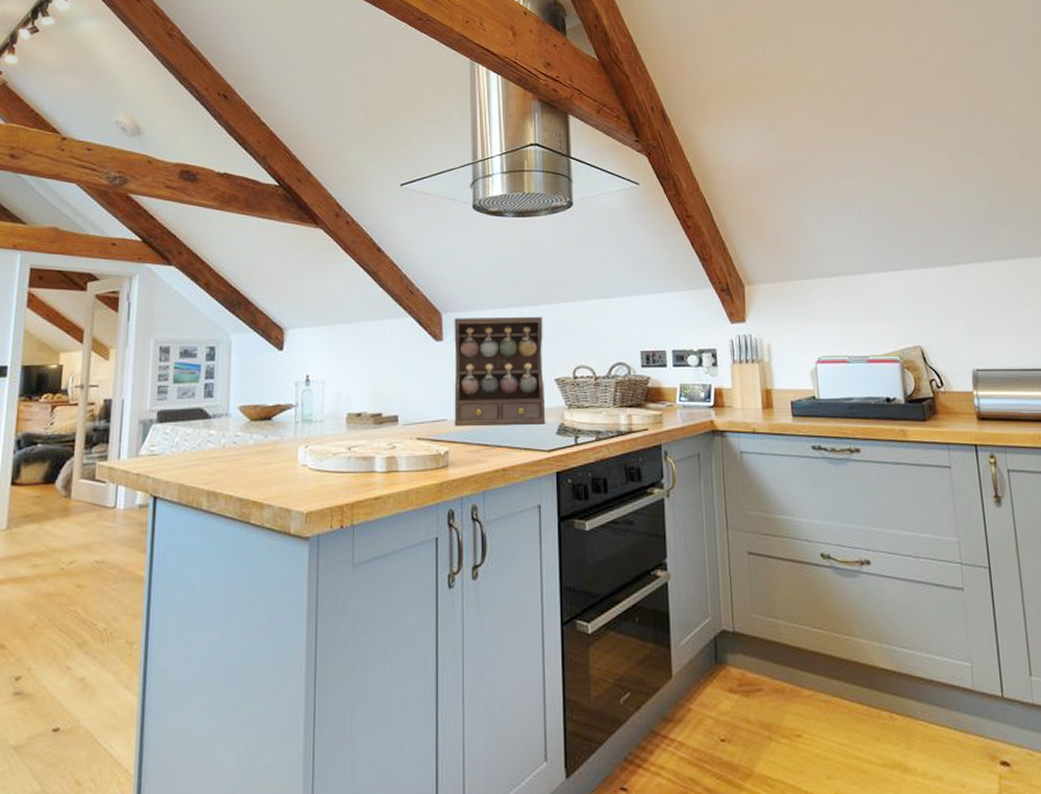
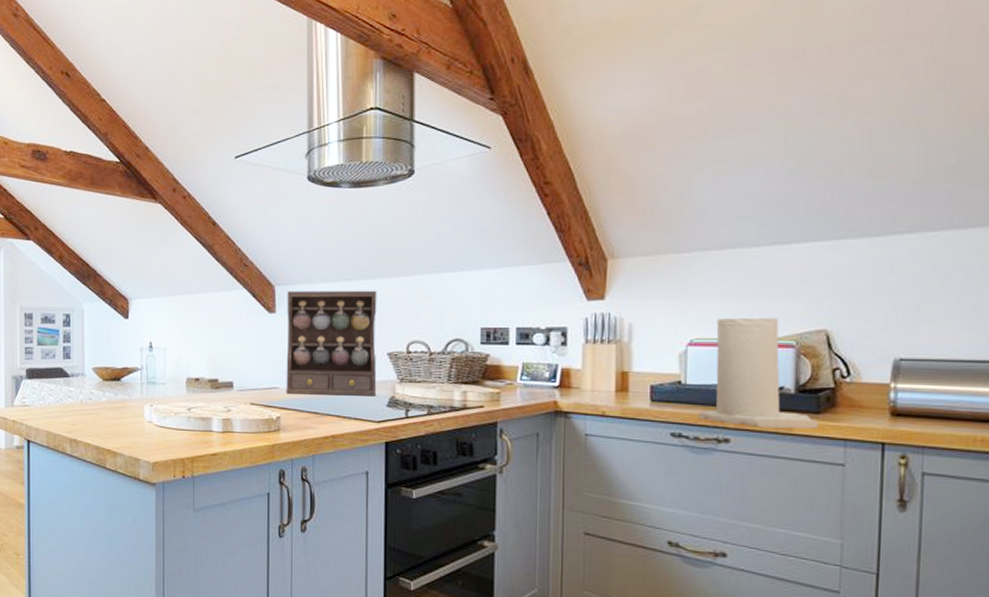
paper towel: none [832,336,927,437] -> present [698,317,819,430]

